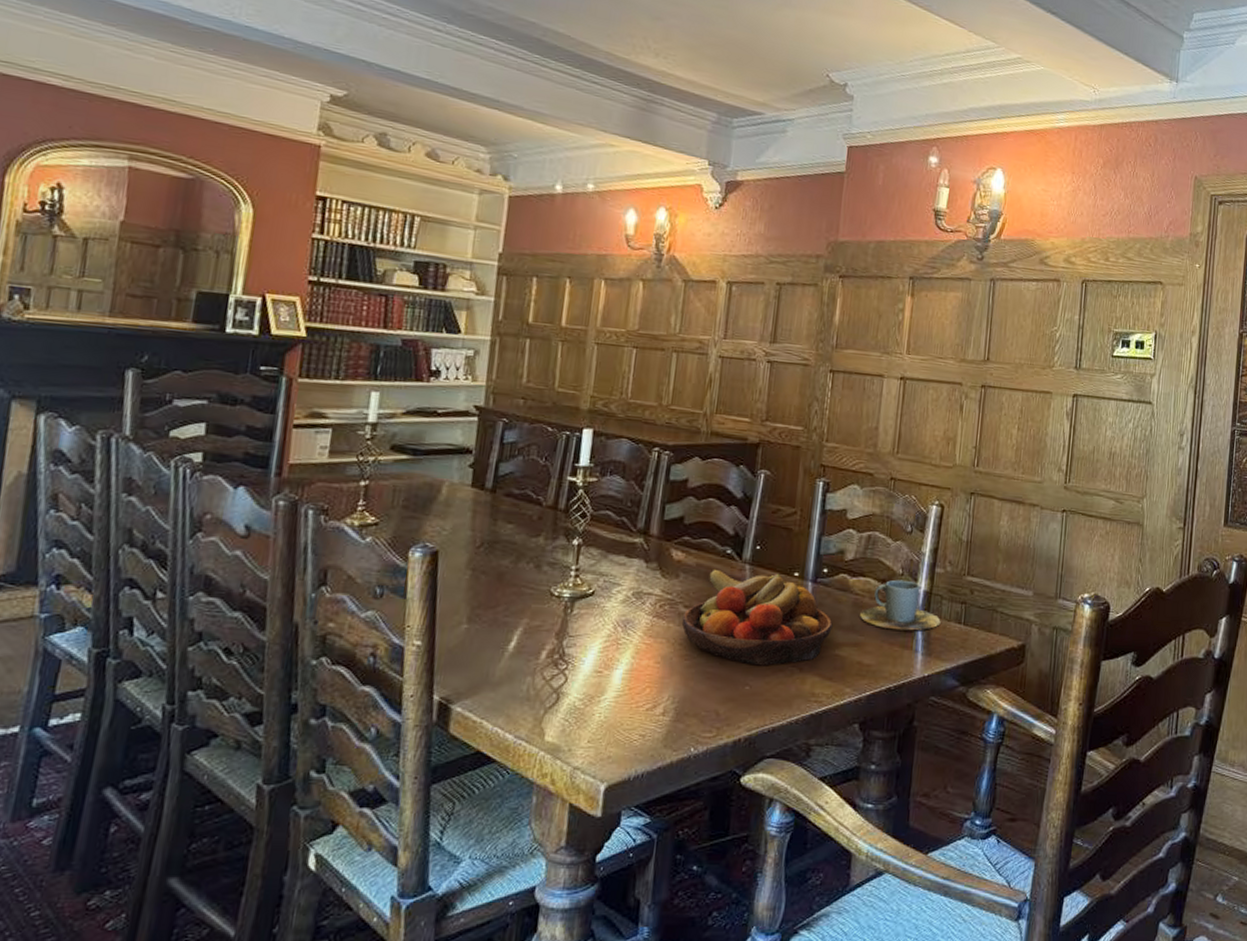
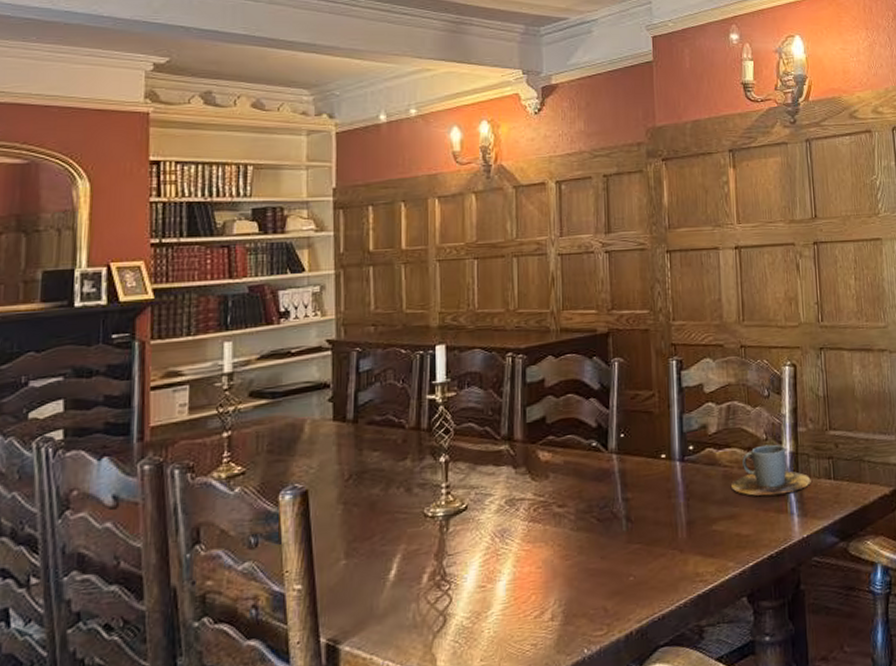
fruit bowl: present [681,569,833,666] -> none [557,457,706,555]

